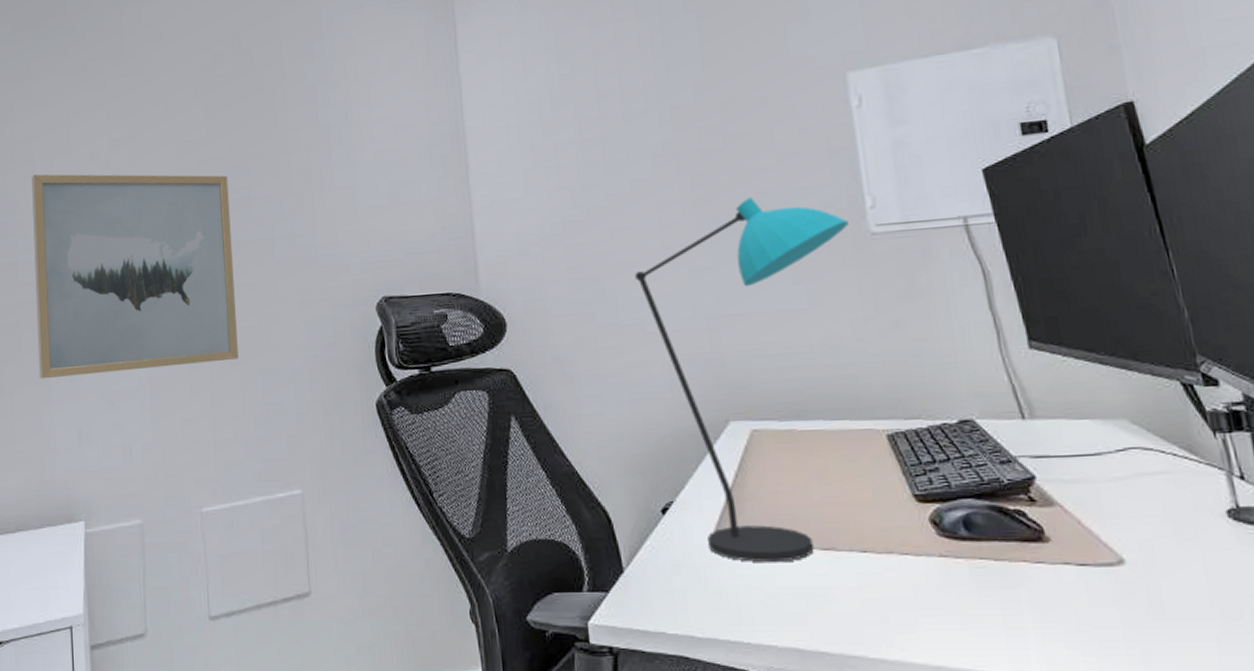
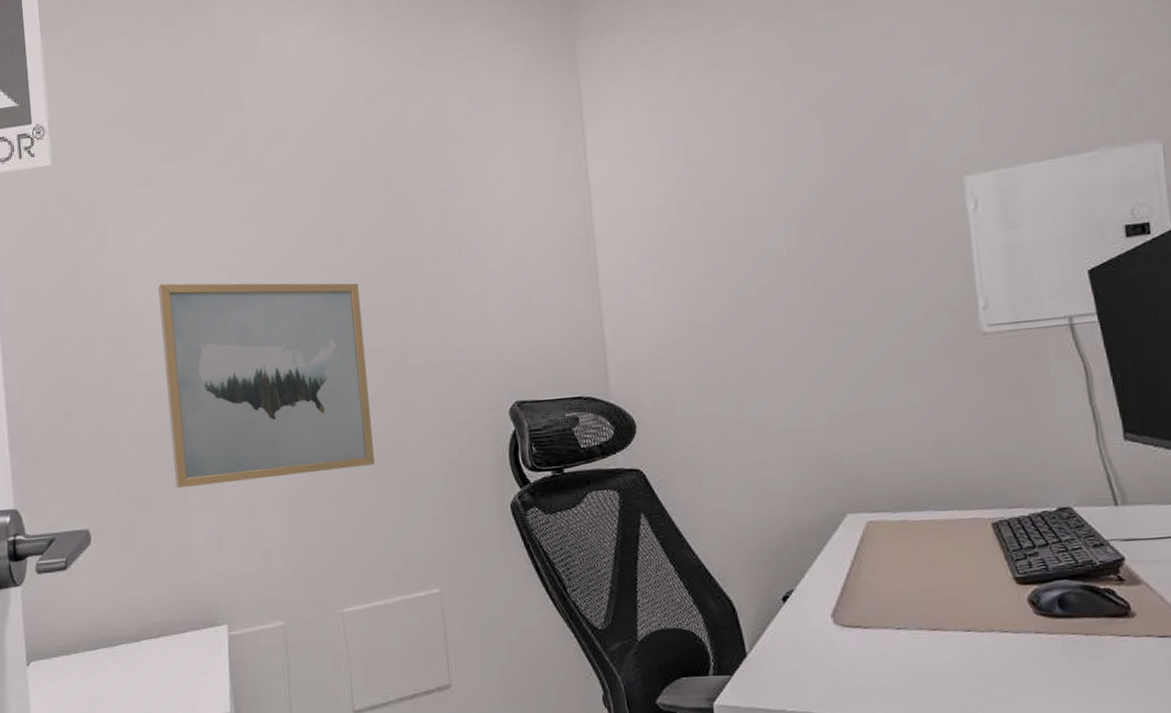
desk lamp: present [635,196,849,563] -> none [759,299,962,644]

